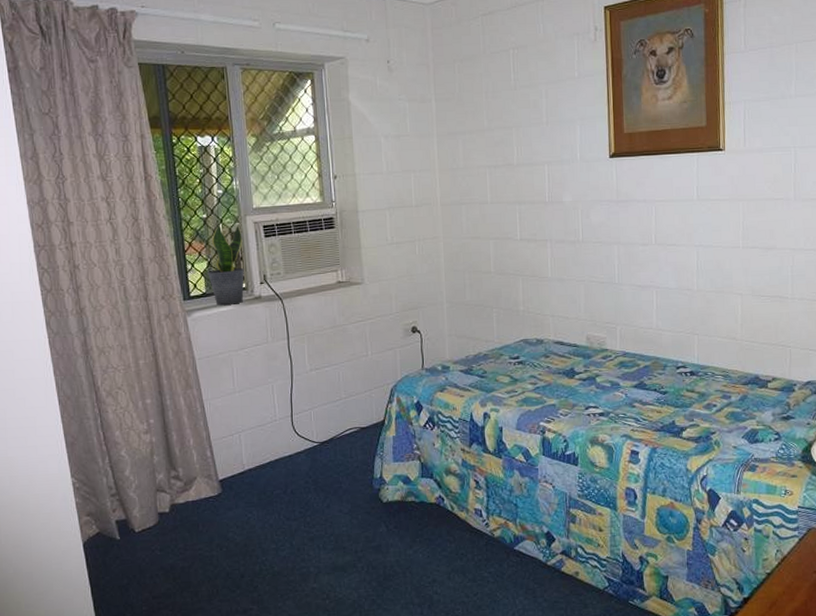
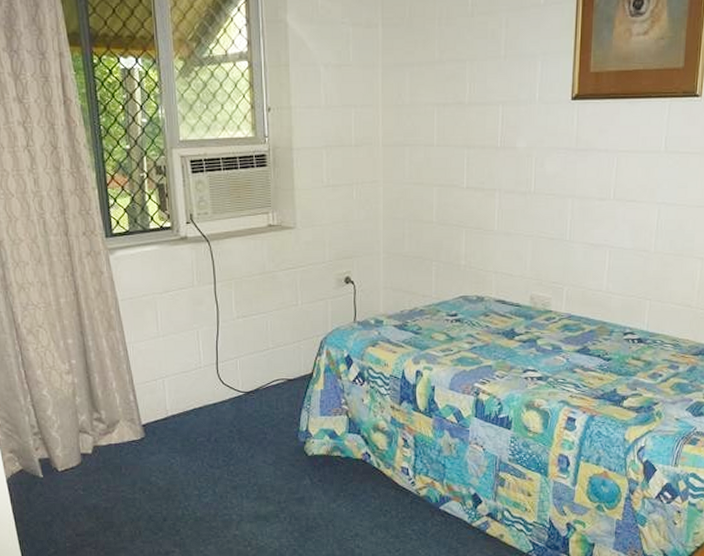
potted plant: present [207,224,245,305] -> none [130,156,171,244]

